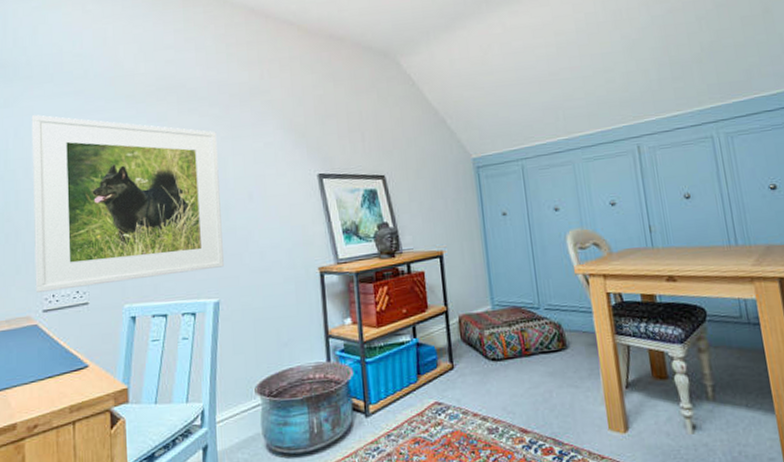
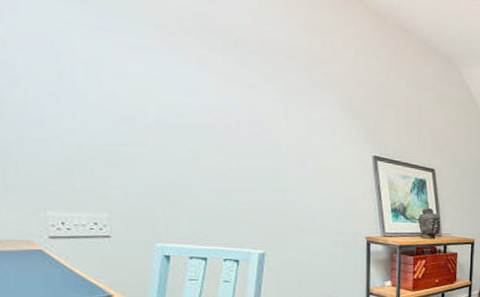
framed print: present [31,115,224,292] -> none [15,12,271,223]

